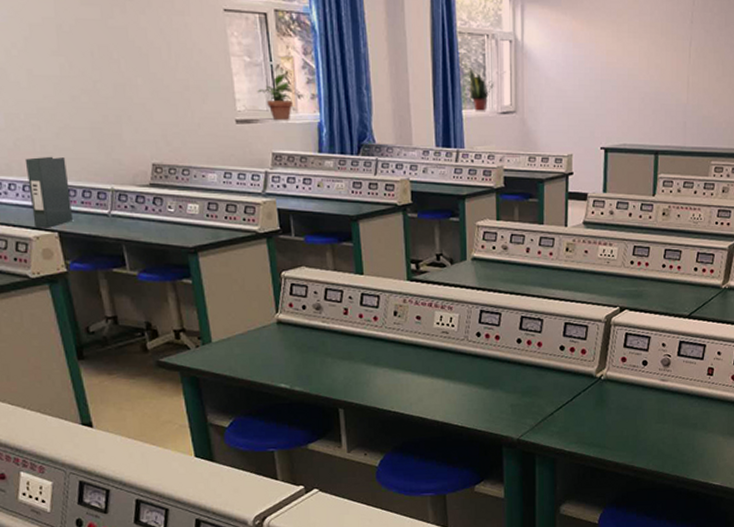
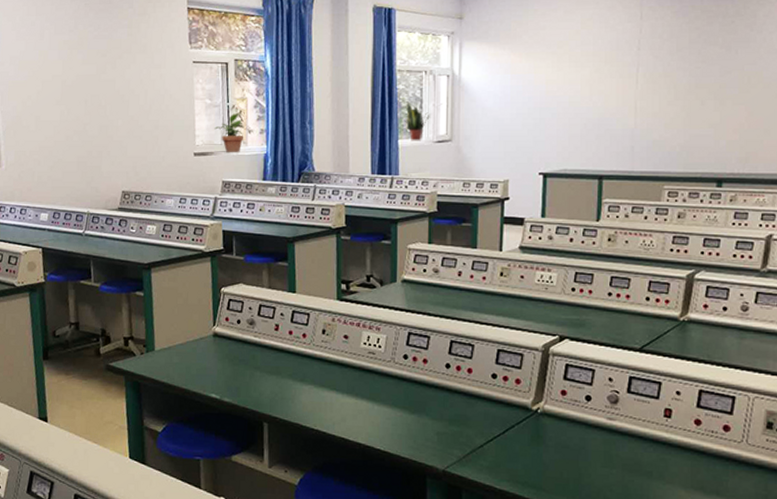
binder: present [25,156,74,228] -> none [24,185,55,245]

